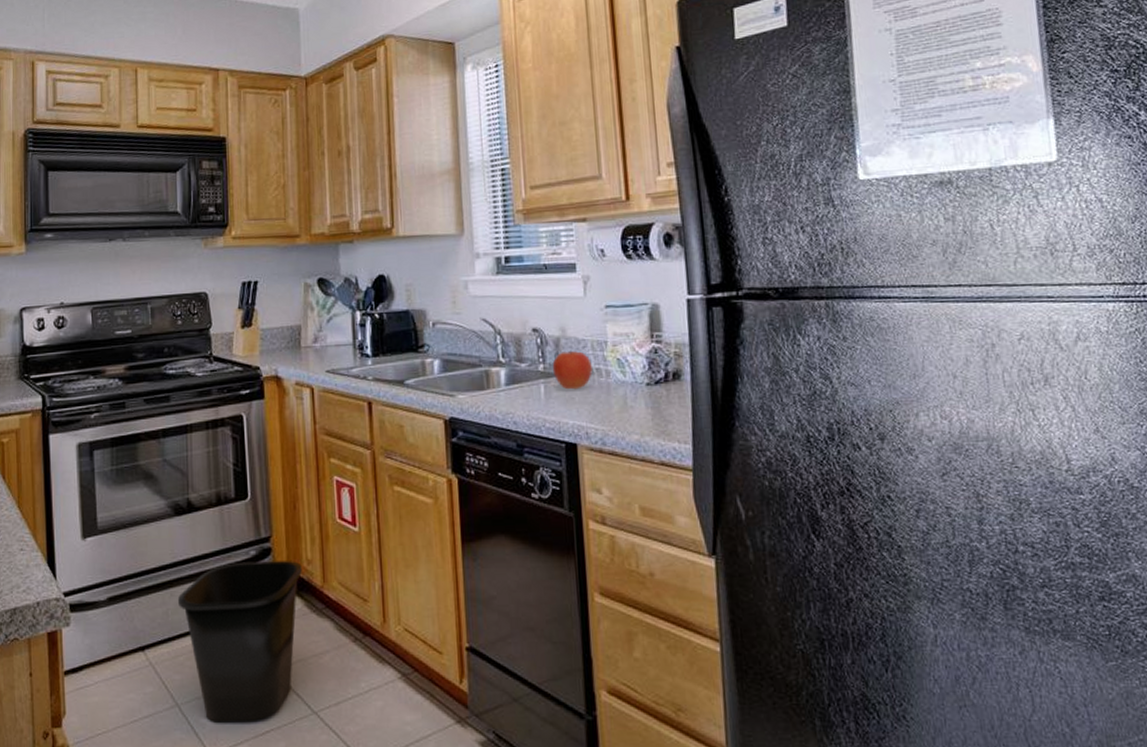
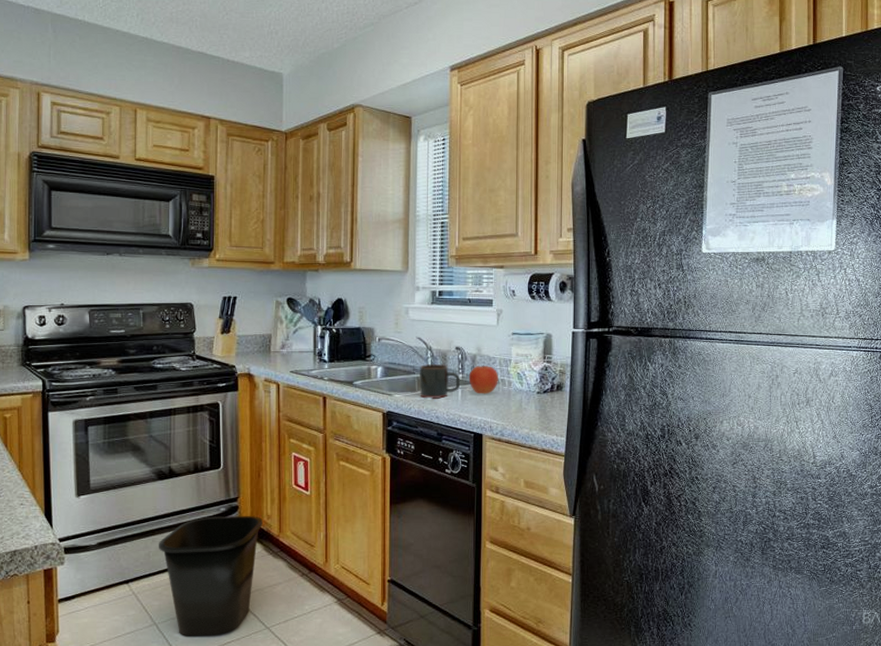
mug: none [487,352,542,399] -> present [419,364,460,399]

